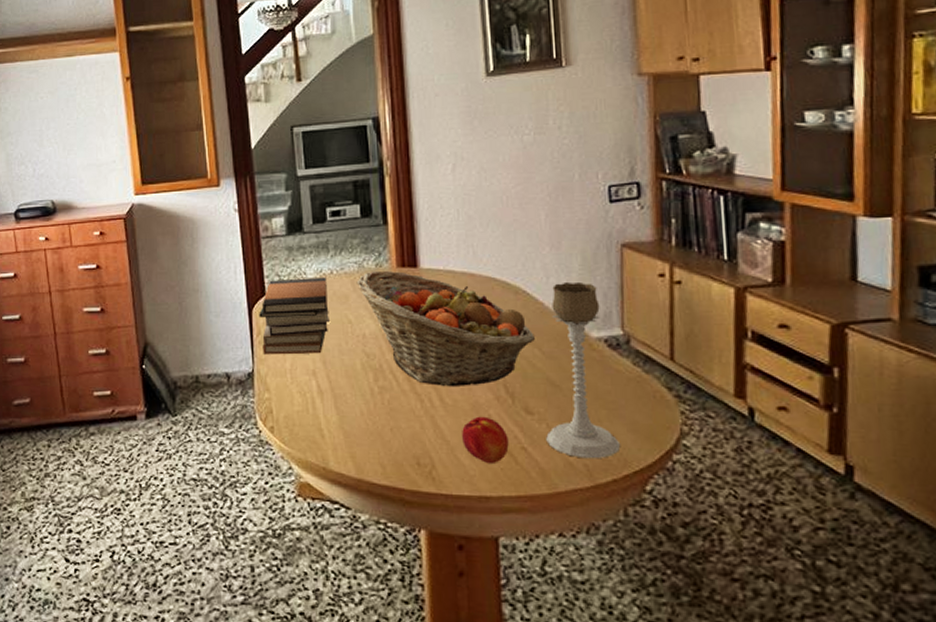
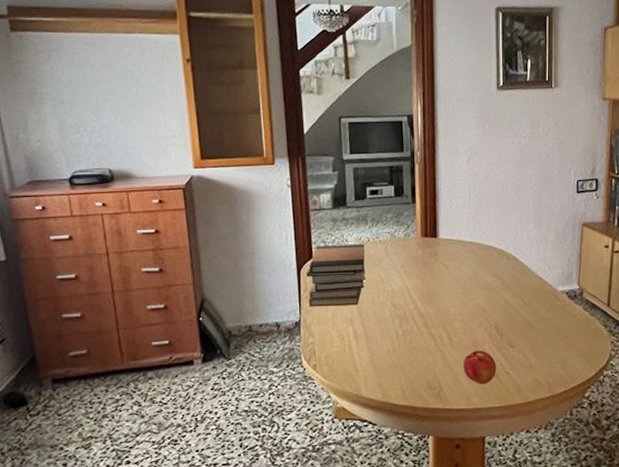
fruit basket: present [356,270,535,387] -> none [388,239,519,329]
candle holder: present [546,281,621,459] -> none [522,250,572,377]

